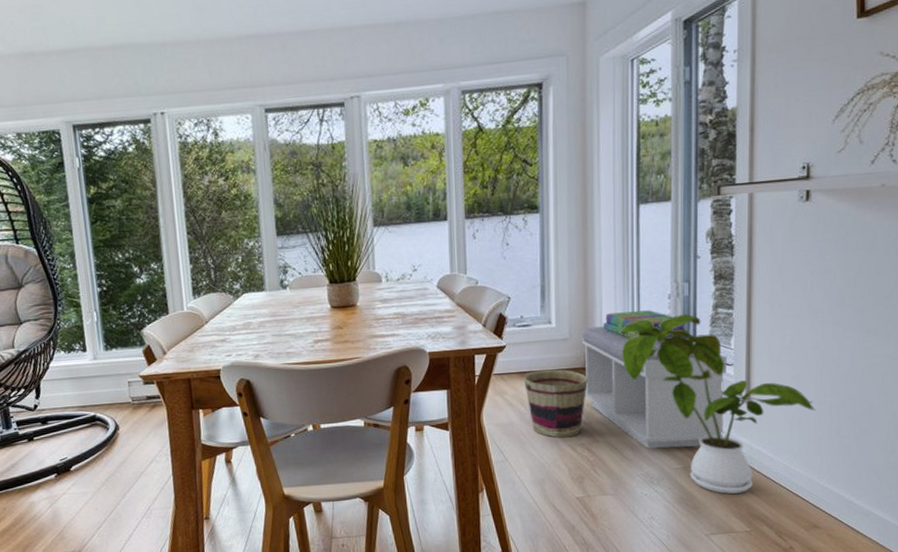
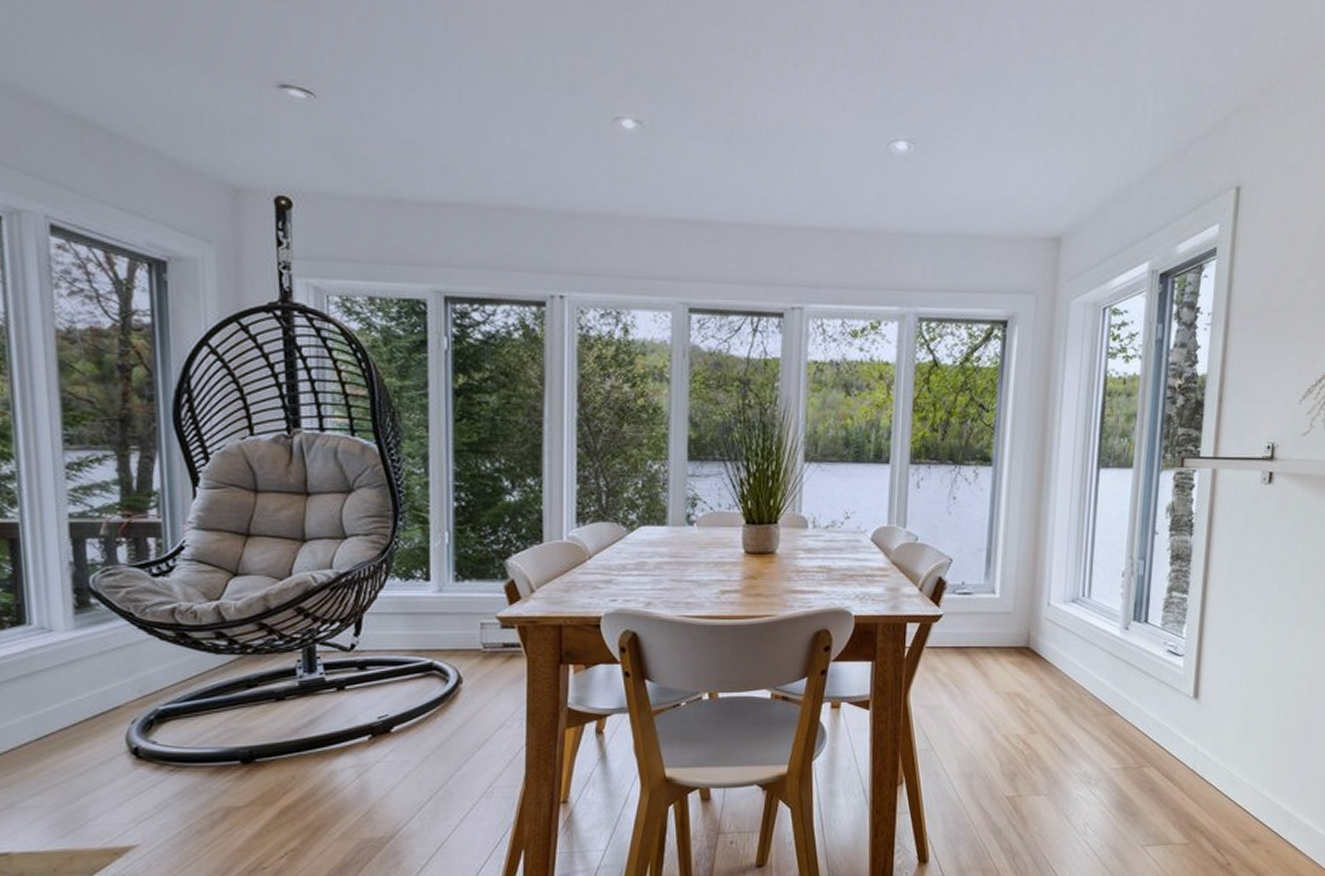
basket: present [523,369,587,438] -> none [959,646,1029,727]
bench: present [581,326,727,449] -> none [1024,601,1178,745]
stack of books: present [603,310,688,339] -> none [1050,587,1140,622]
house plant: present [618,313,816,494] -> none [1066,594,1263,800]

